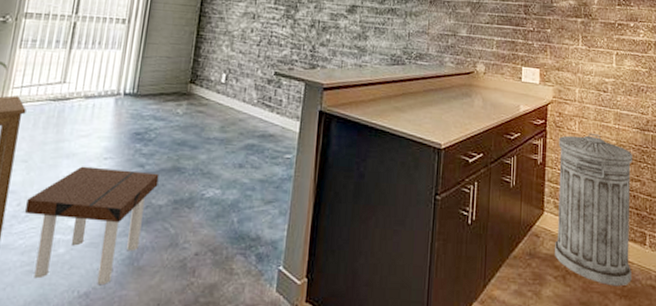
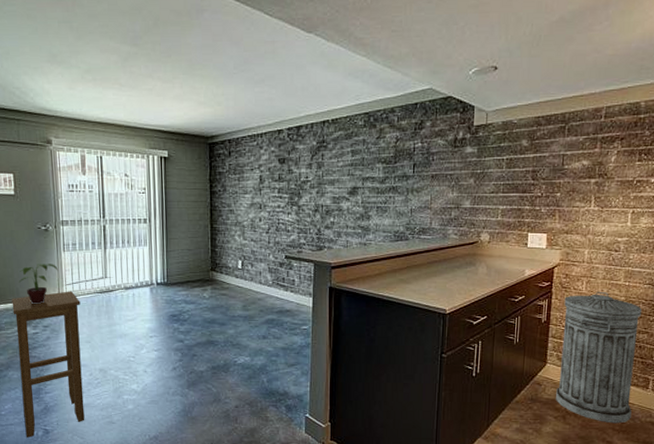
side table: present [25,166,159,284] -> none [96,344,197,430]

